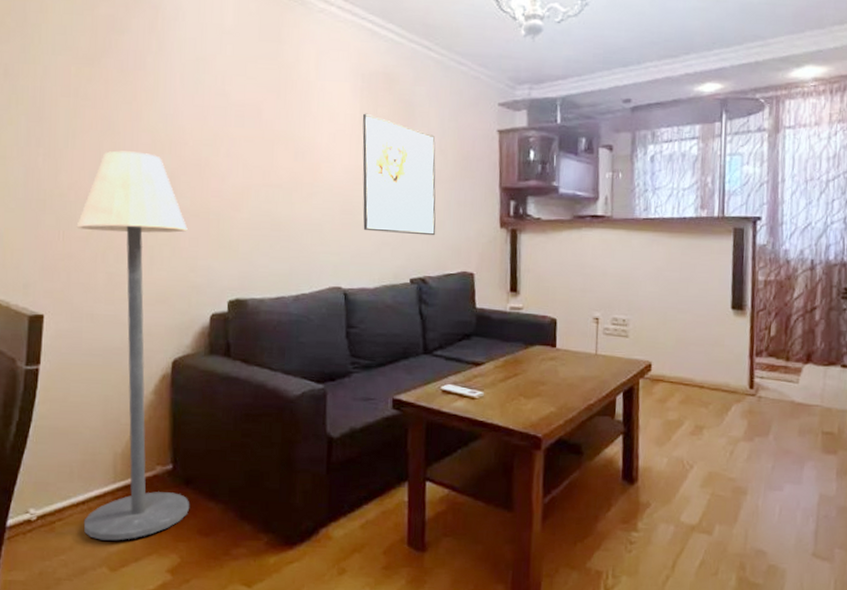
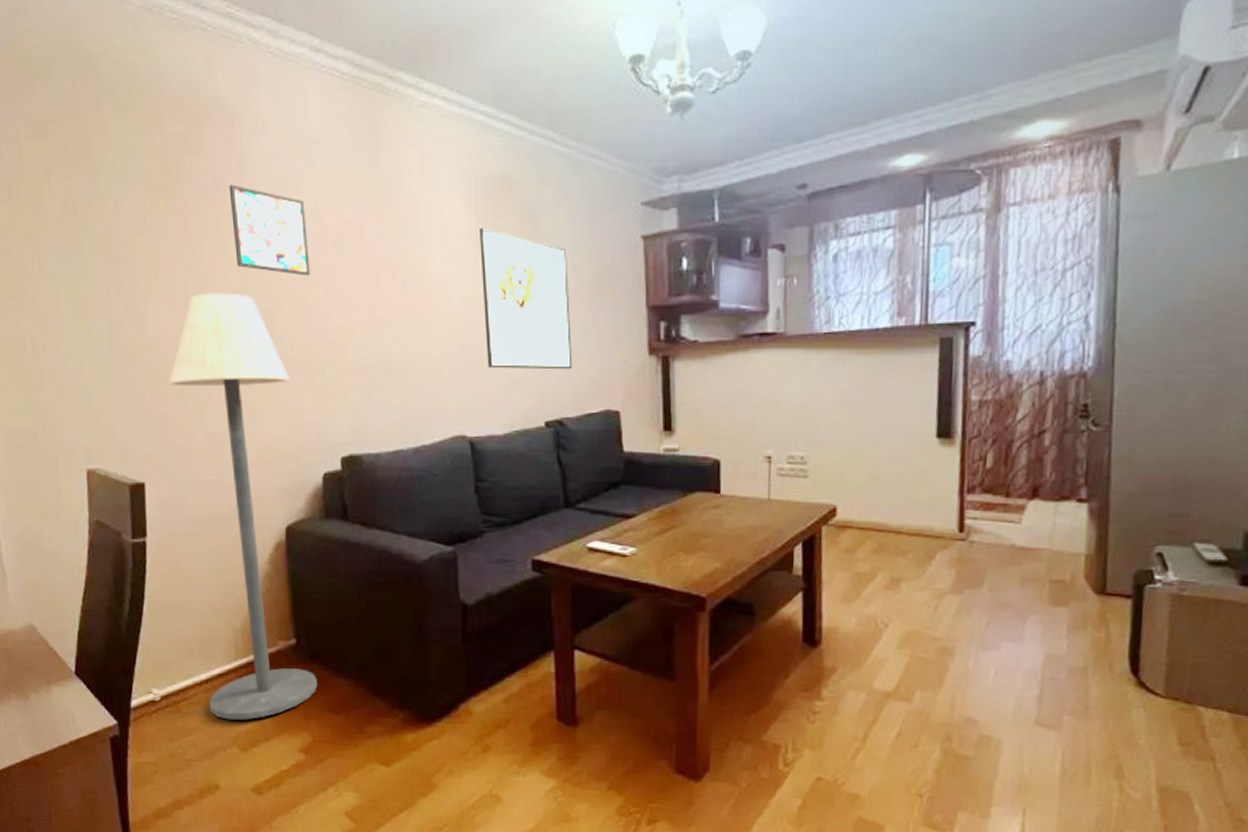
wall art: none [148,61,215,143] -> present [229,184,311,276]

